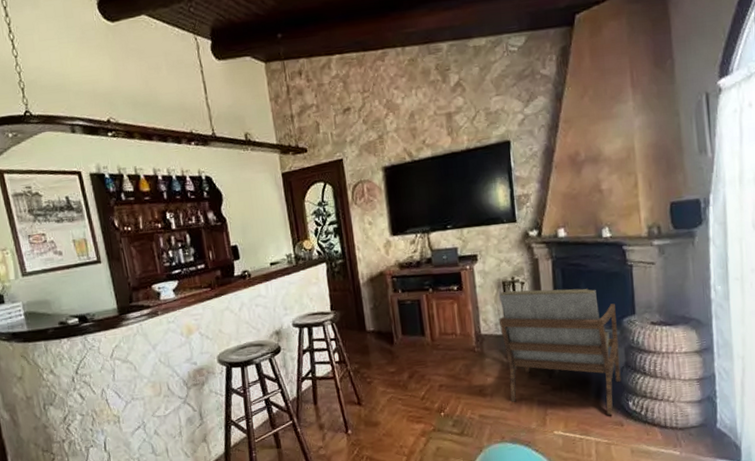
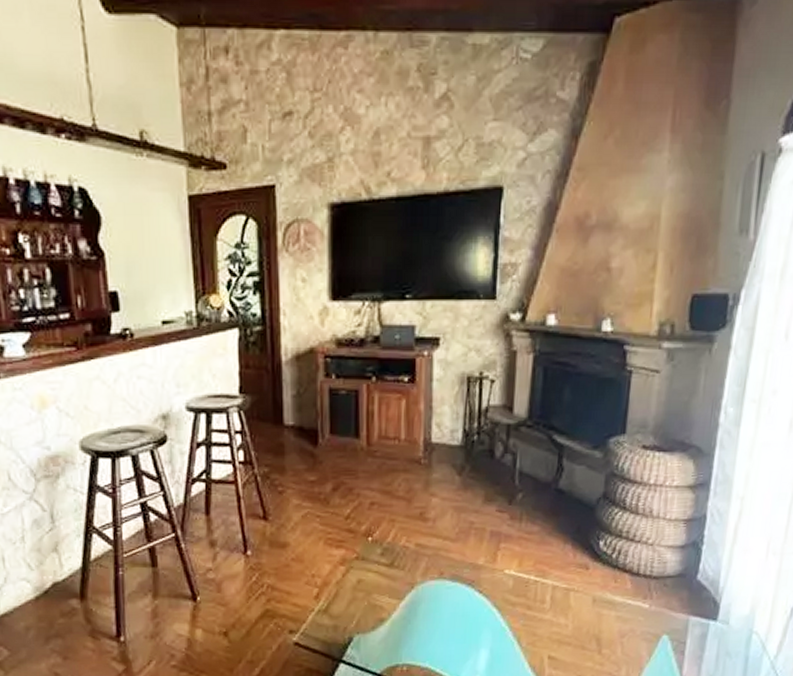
armchair: present [498,288,621,415] -> none [455,389,603,555]

